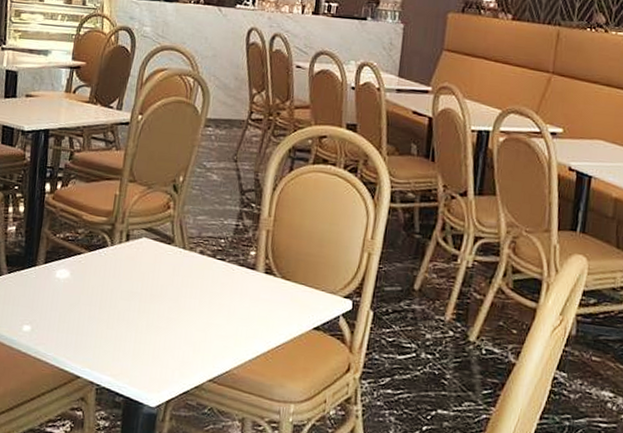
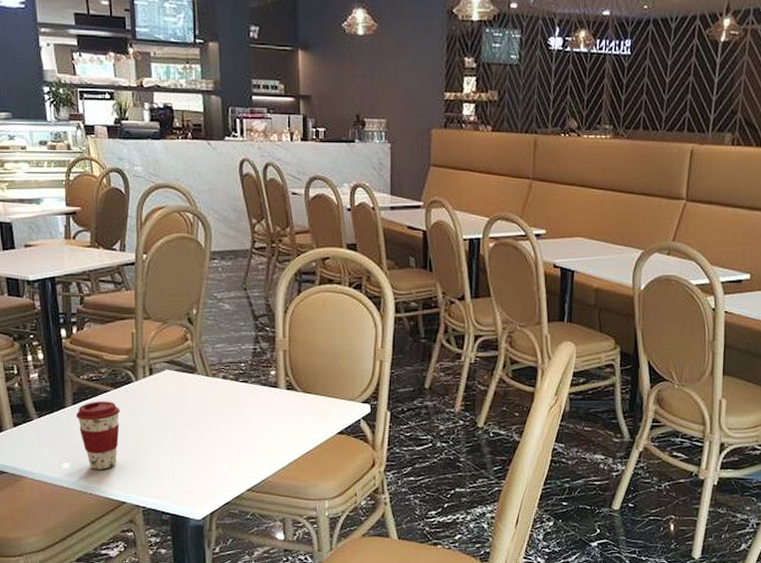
coffee cup: none [46,262,91,338] -> present [76,401,121,470]

